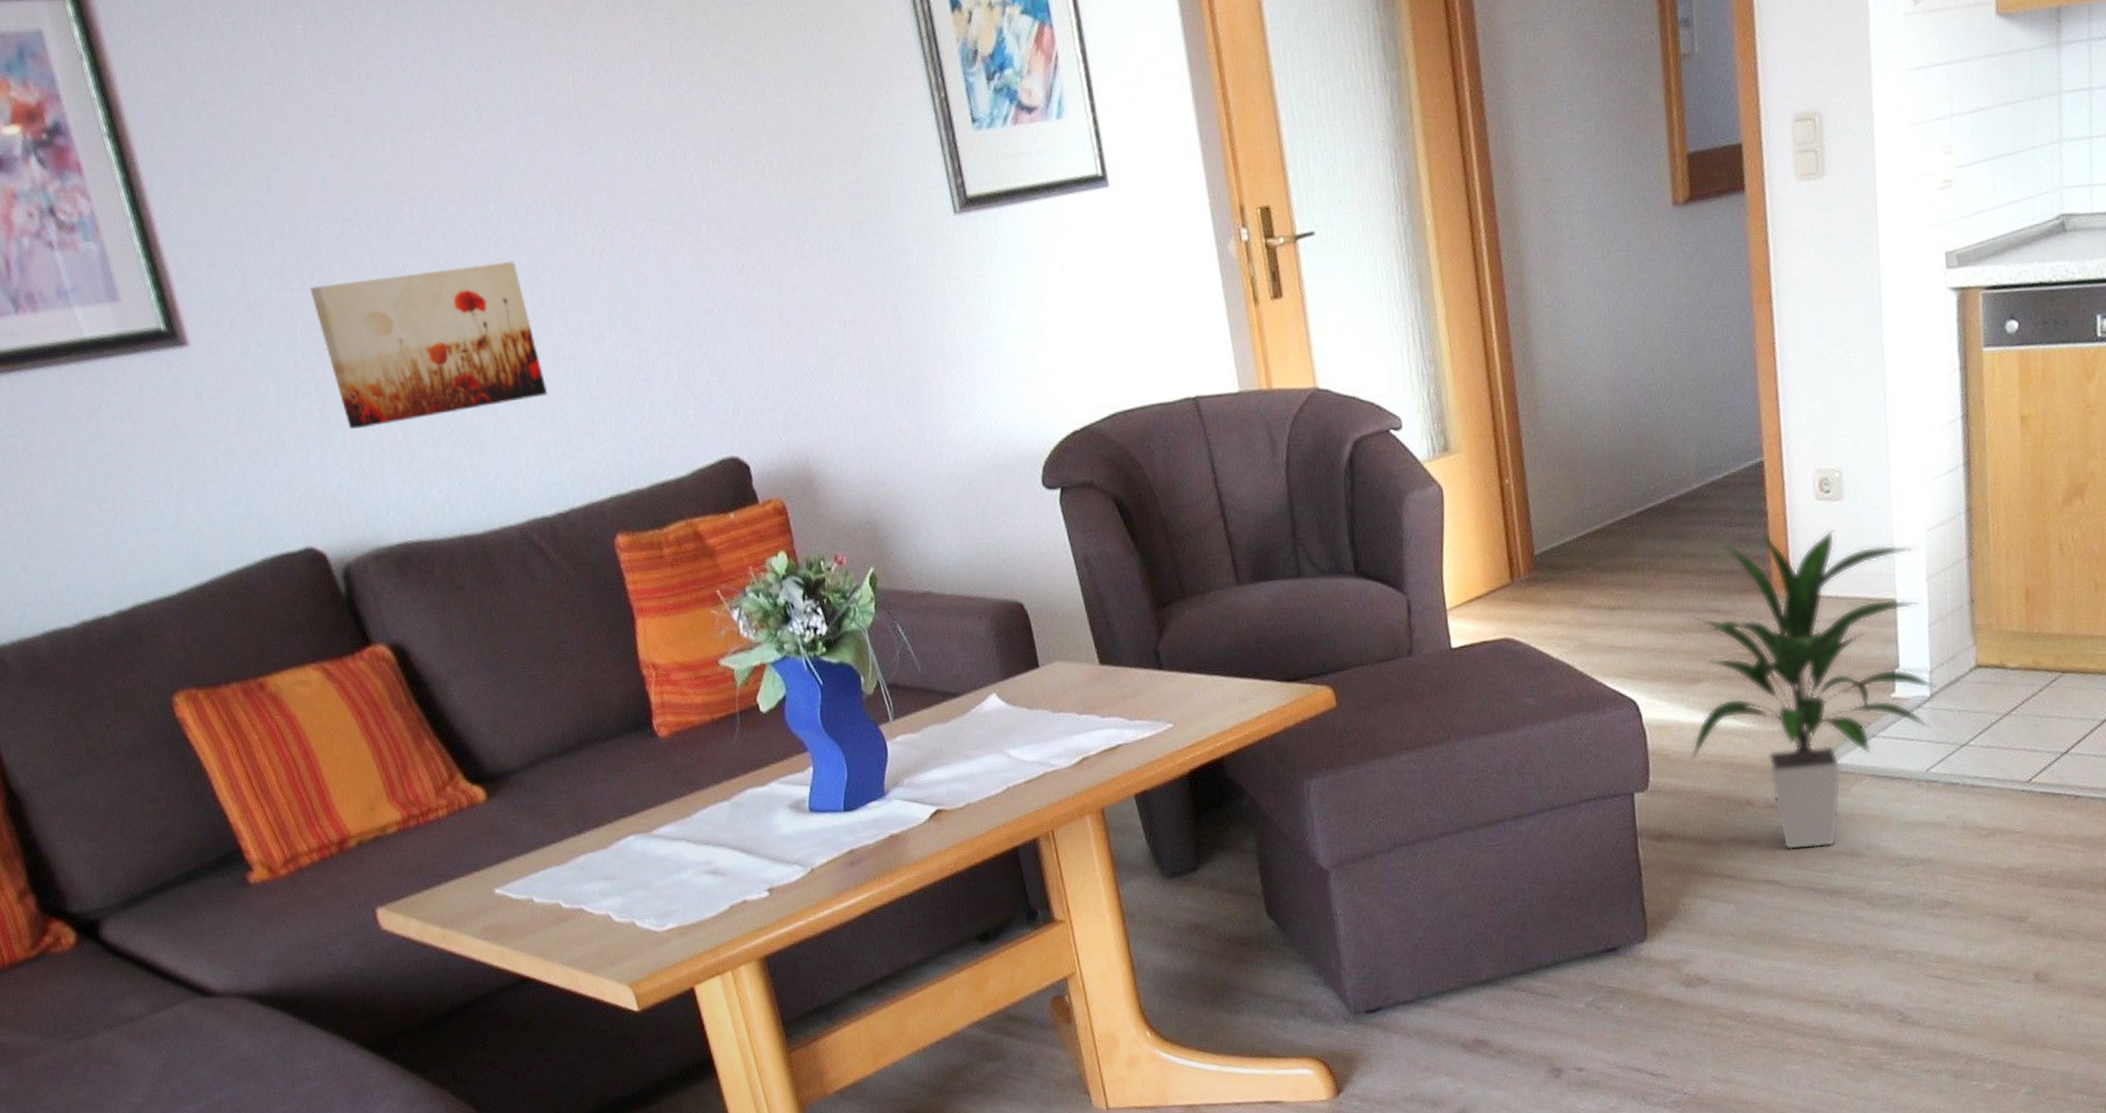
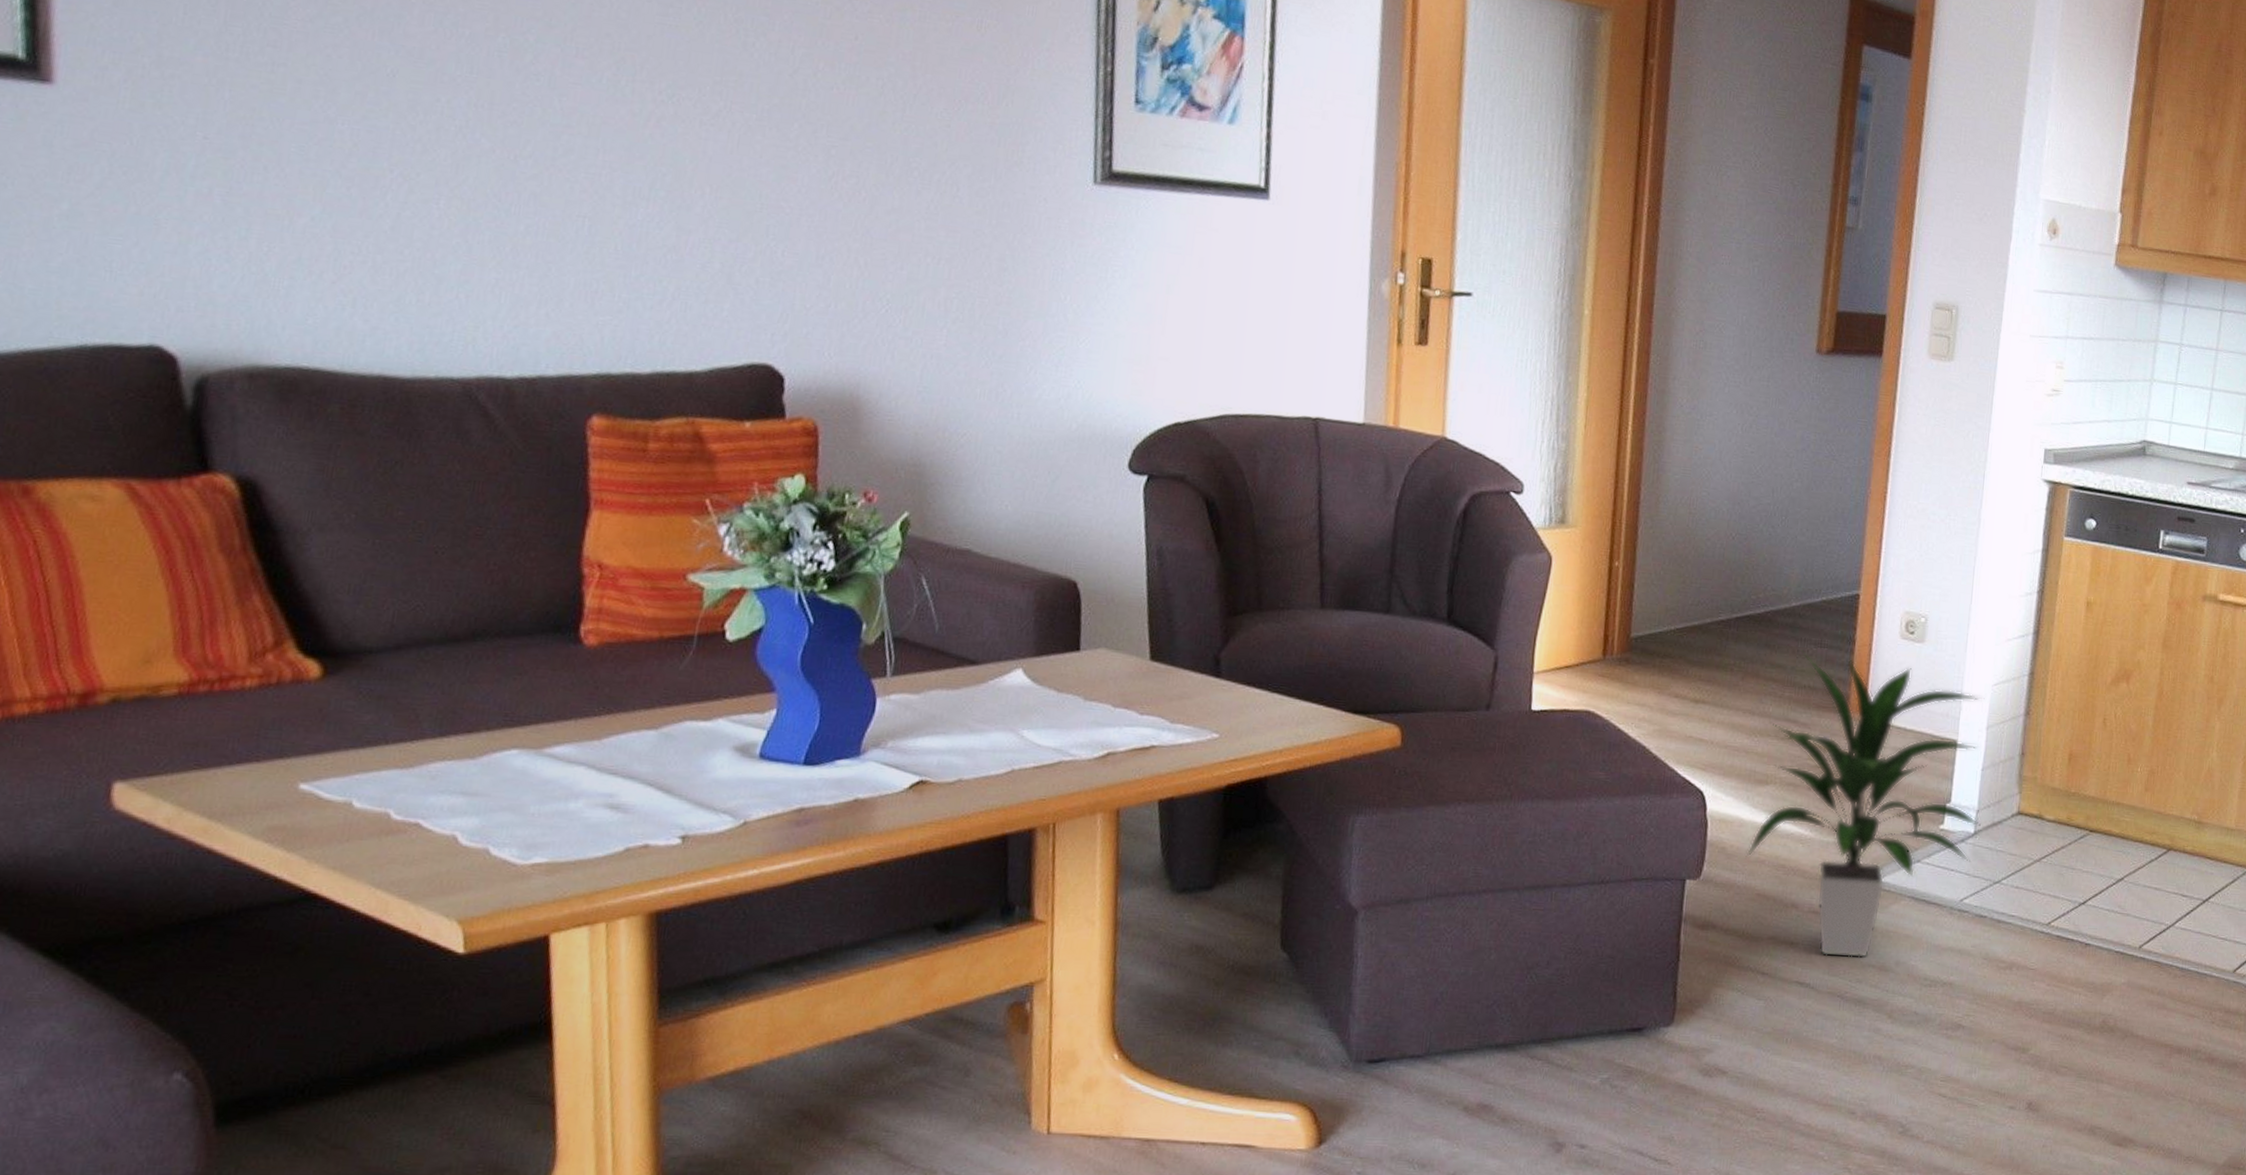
wall art: present [309,260,548,429] -> none [252,62,548,250]

